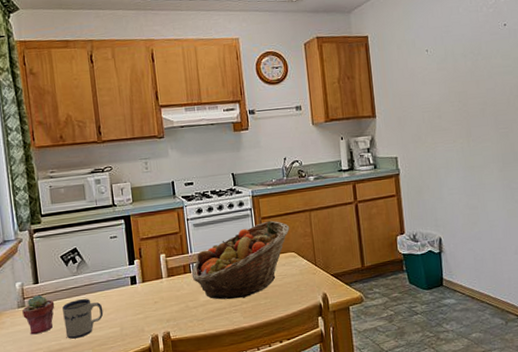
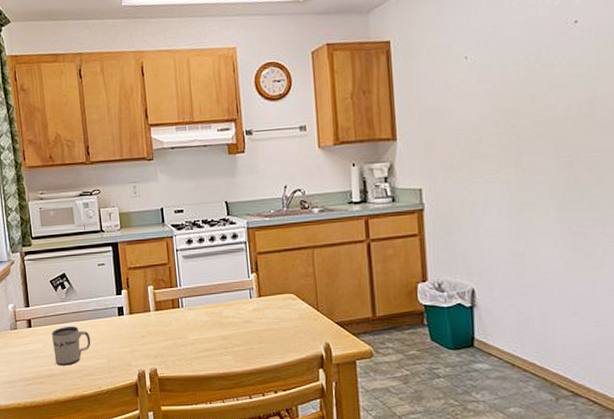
potted succulent: present [22,295,55,335] -> none [15,318,45,358]
fruit basket: present [191,220,290,300] -> none [180,256,289,341]

